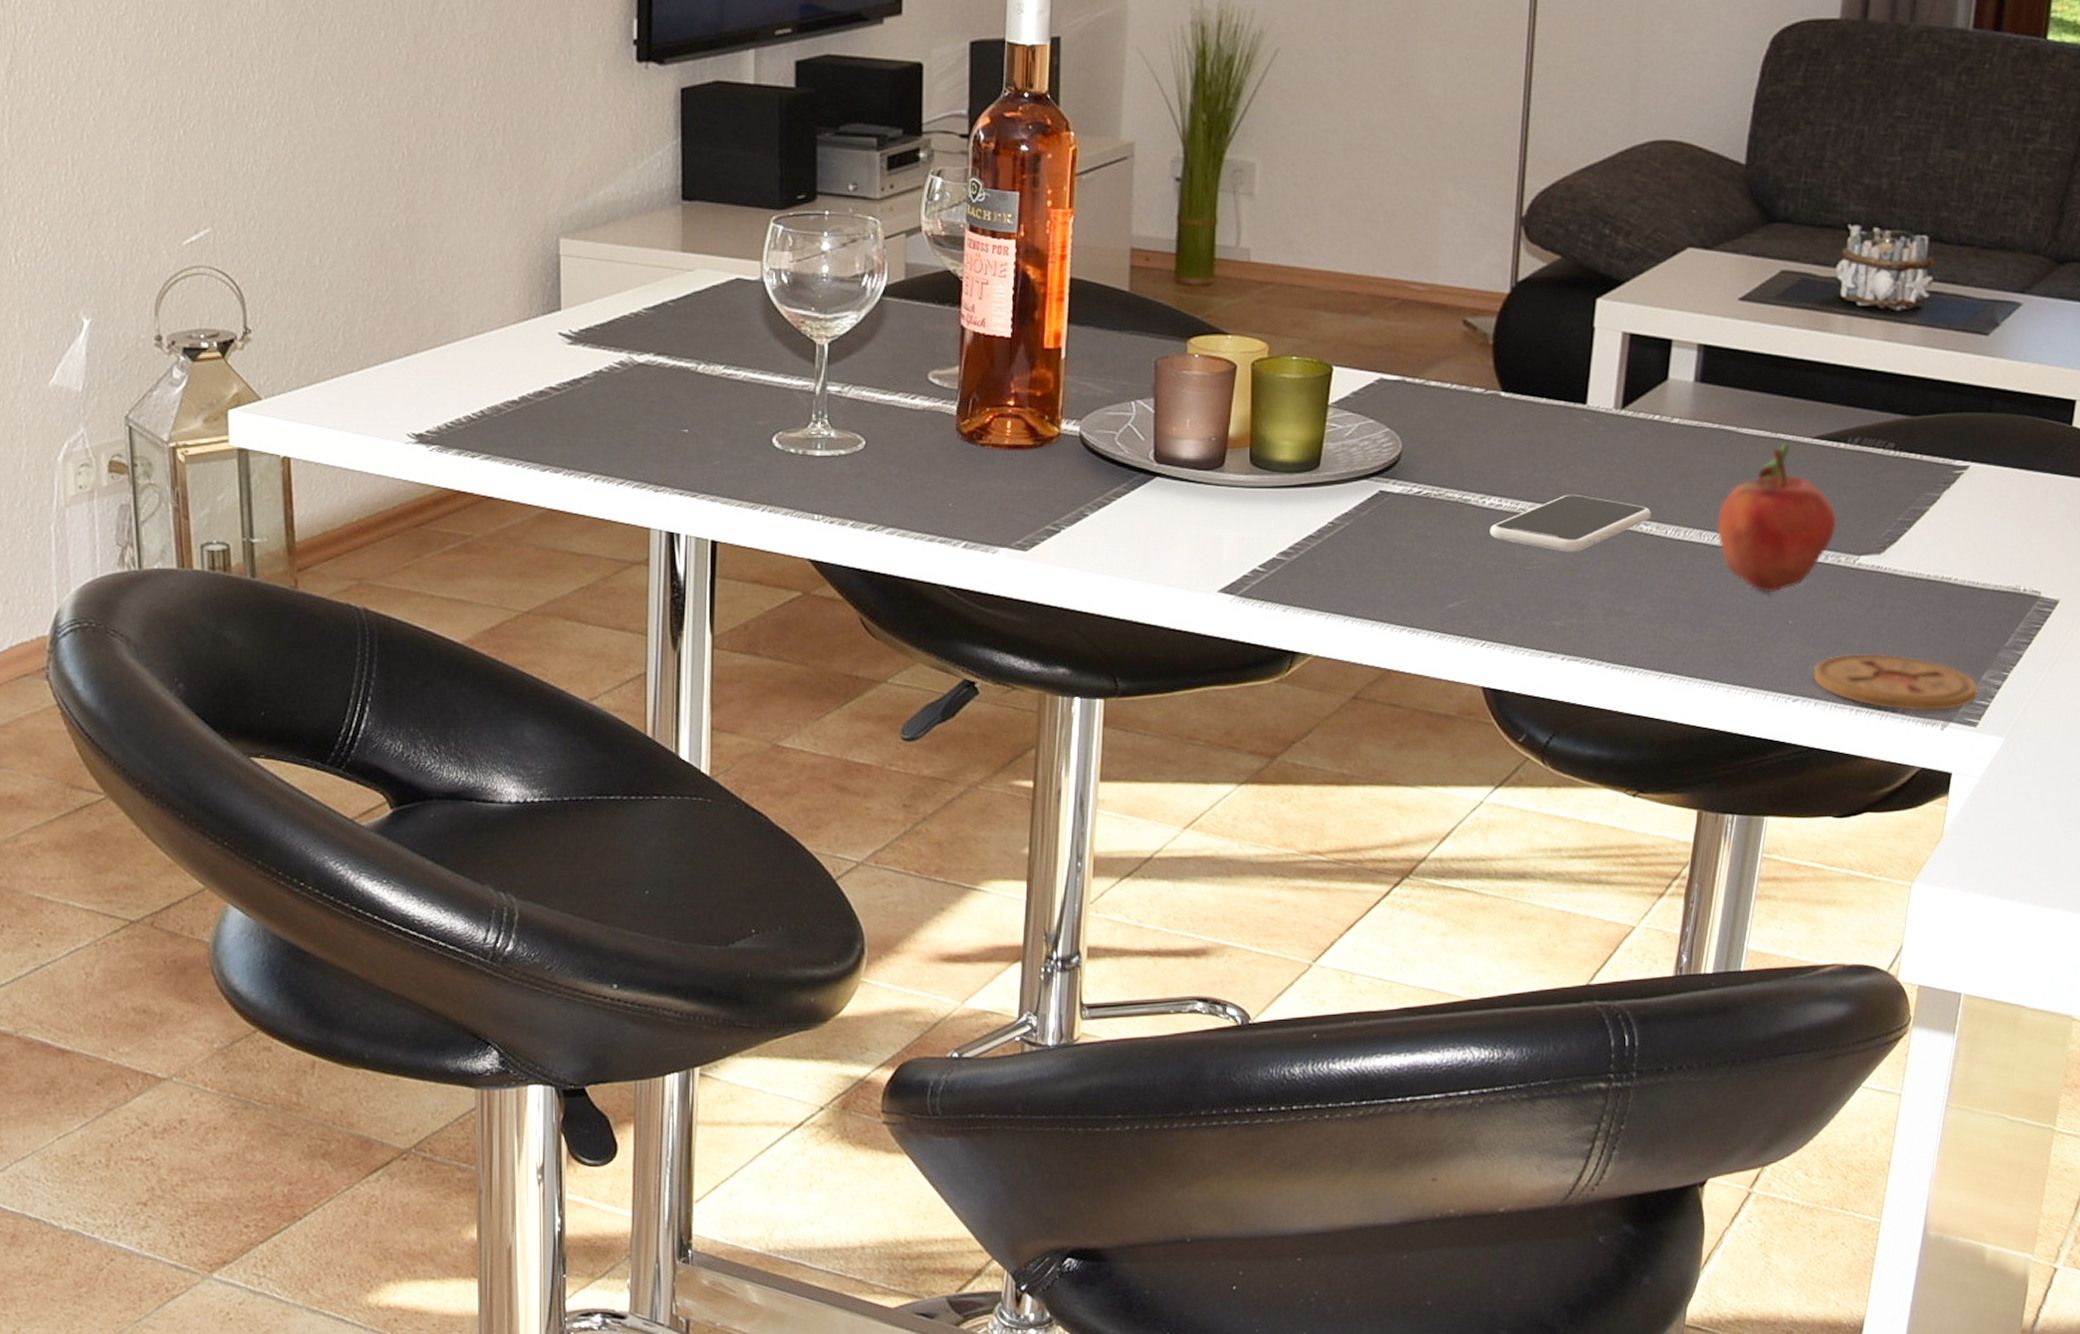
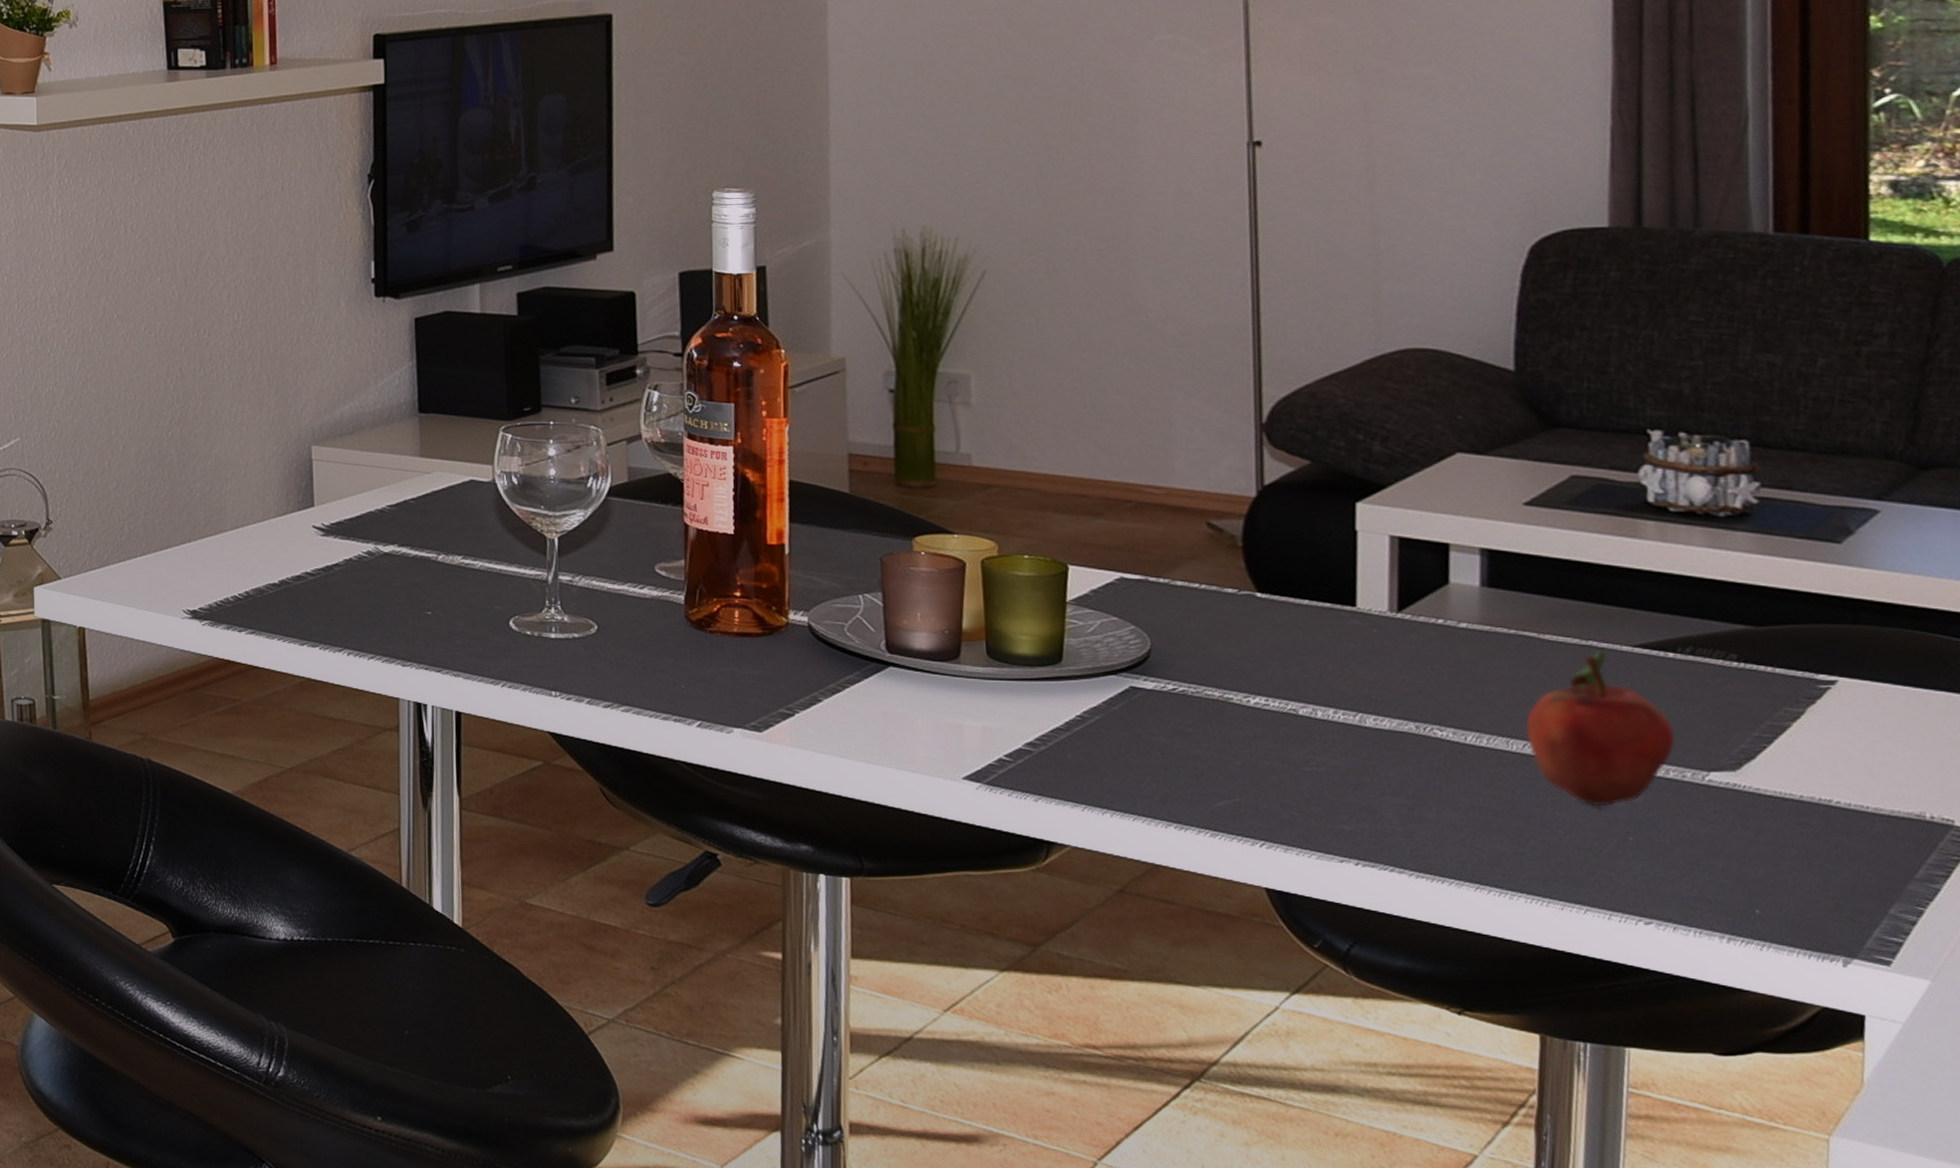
smartphone: present [1489,494,1652,552] -> none [1257,696,1446,755]
coaster: present [1812,652,1979,712] -> none [1666,876,1888,946]

